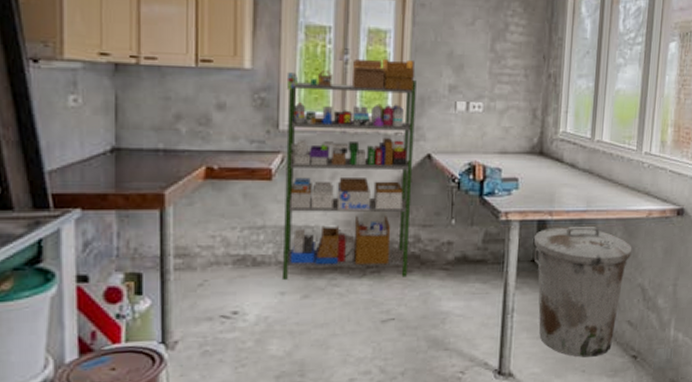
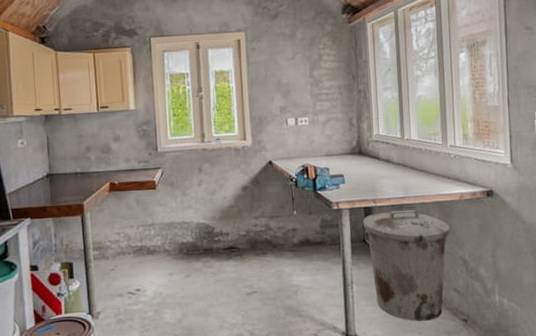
shelving unit: present [283,58,417,279] -> none [159,90,263,263]

